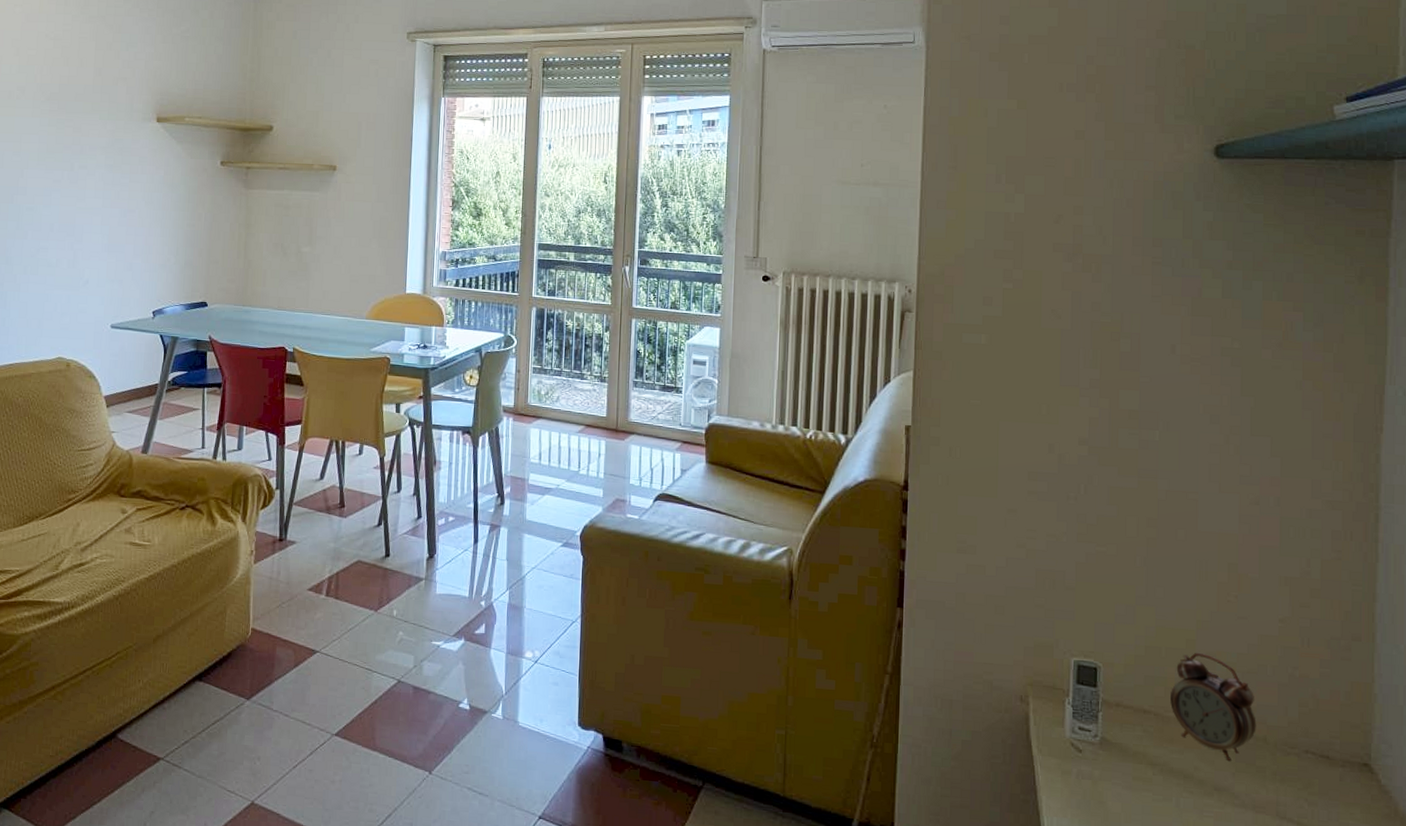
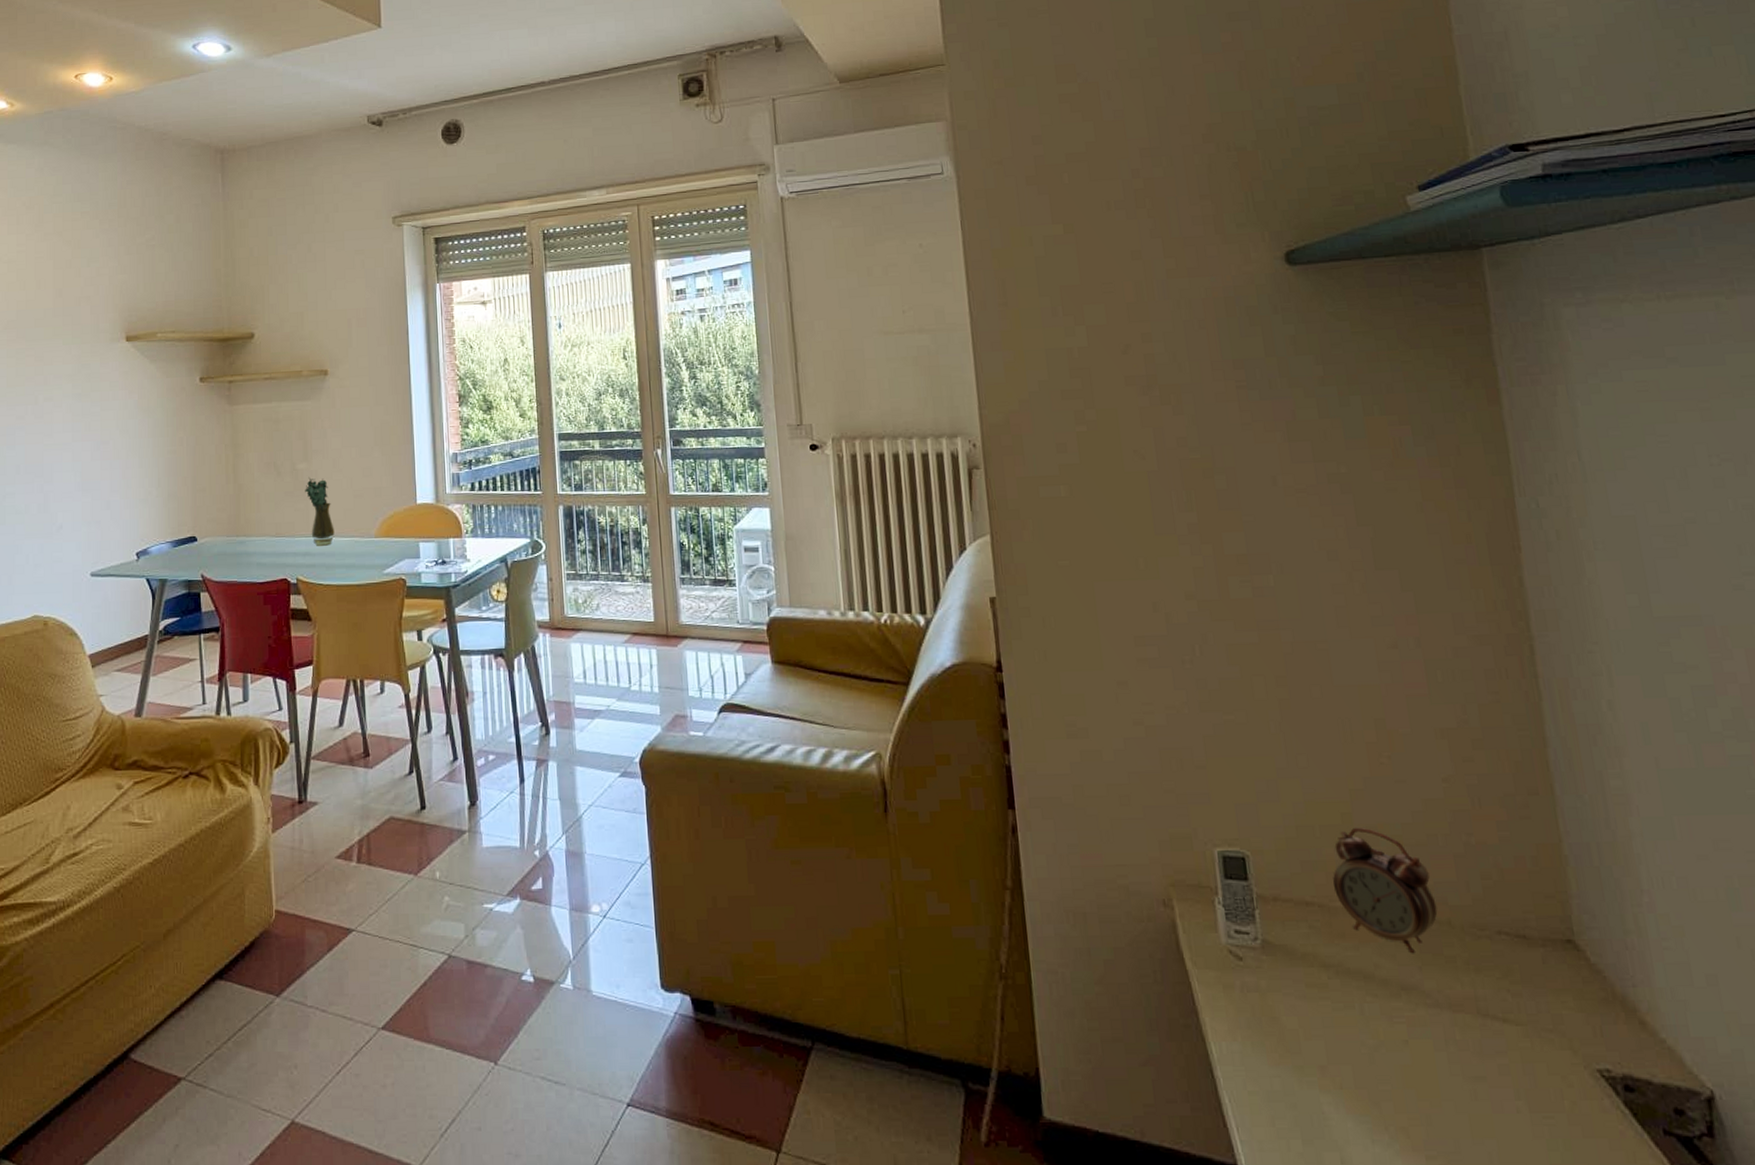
vase: none [307,259,331,323] -> present [305,476,335,547]

